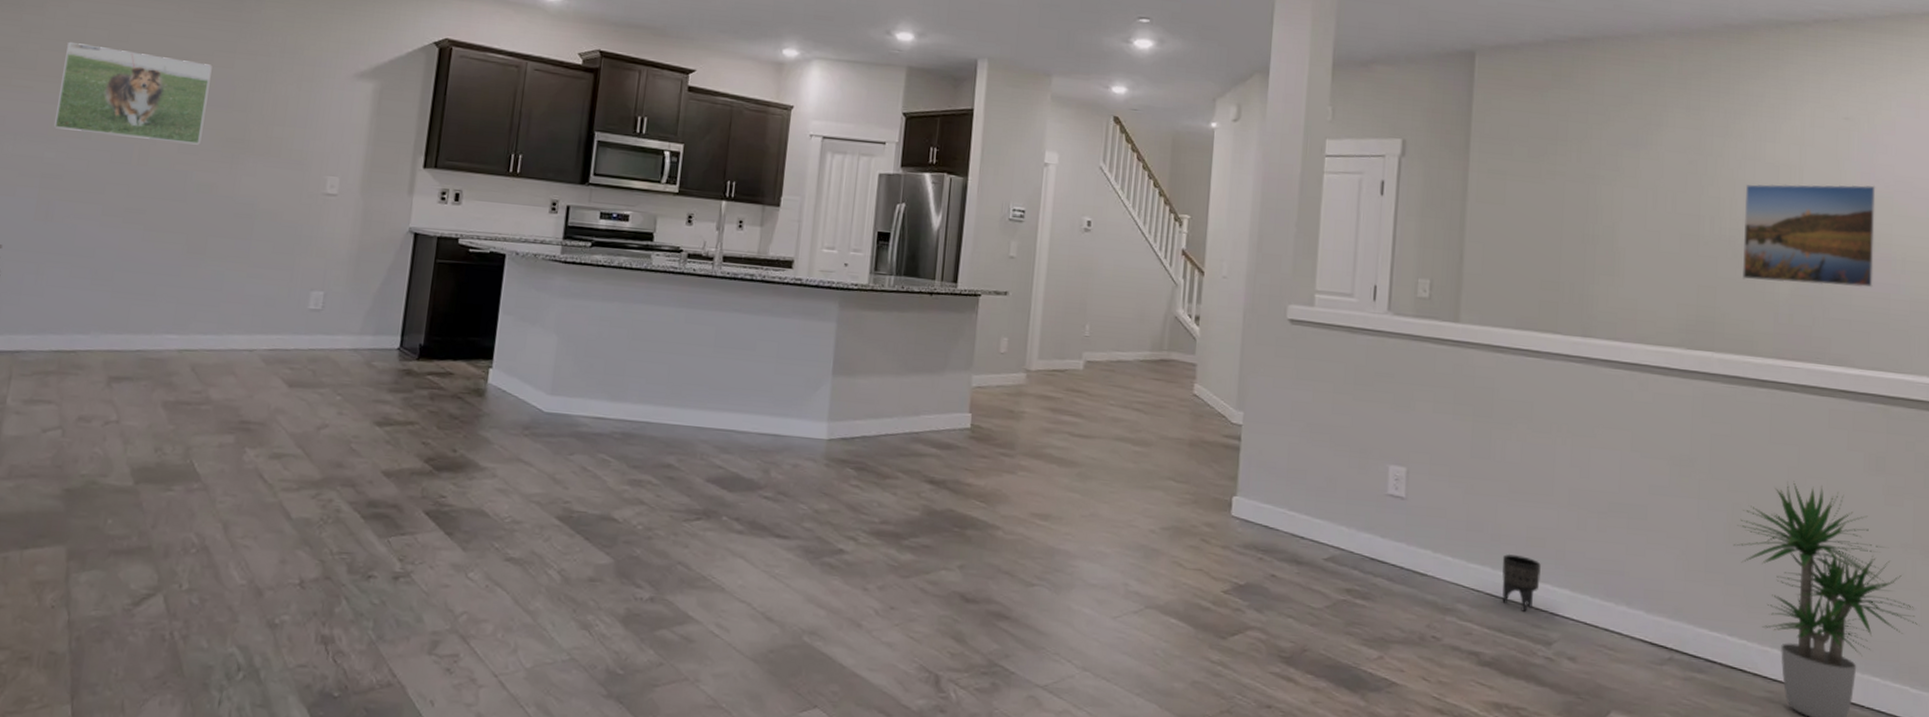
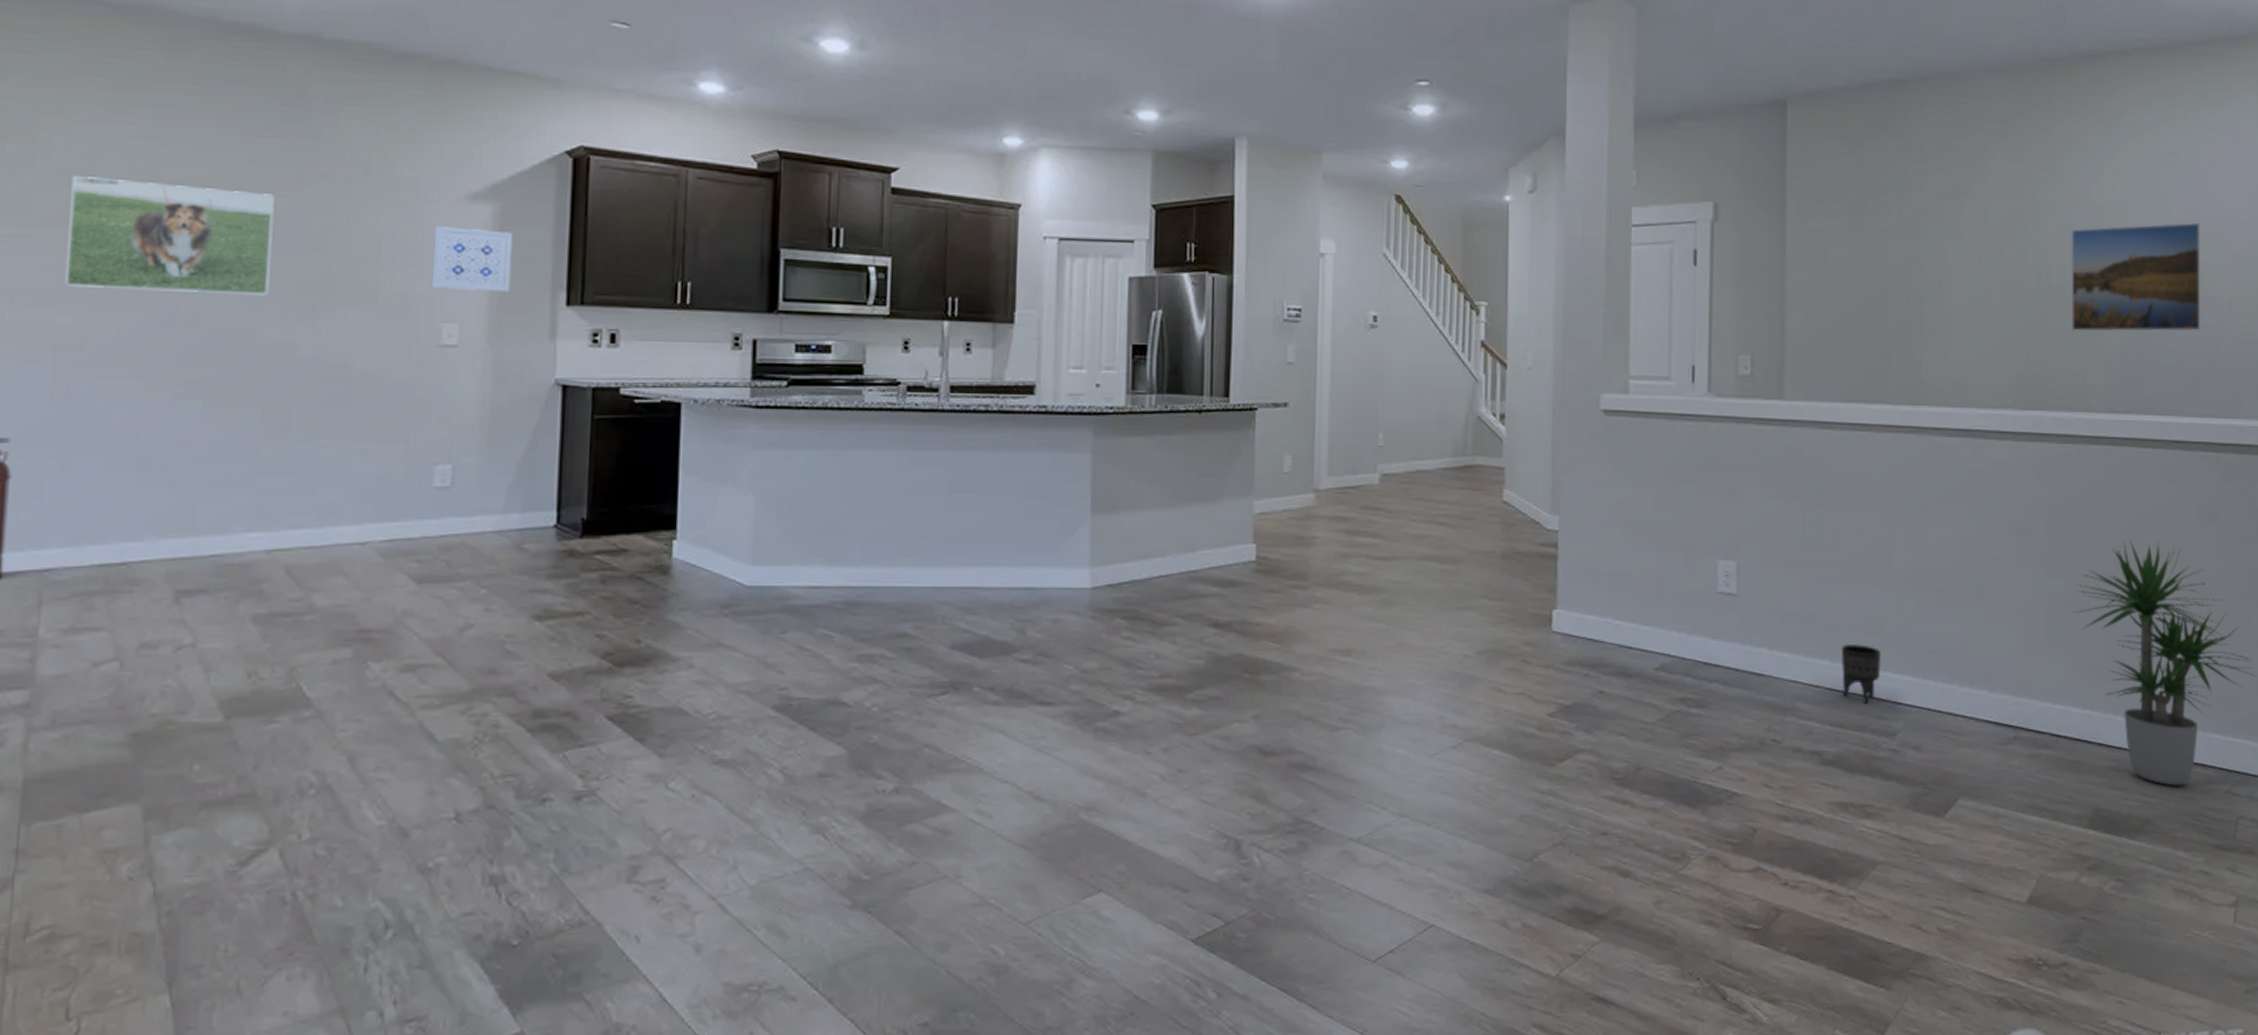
wall art: none [321,97,388,153] -> present [431,226,513,291]

